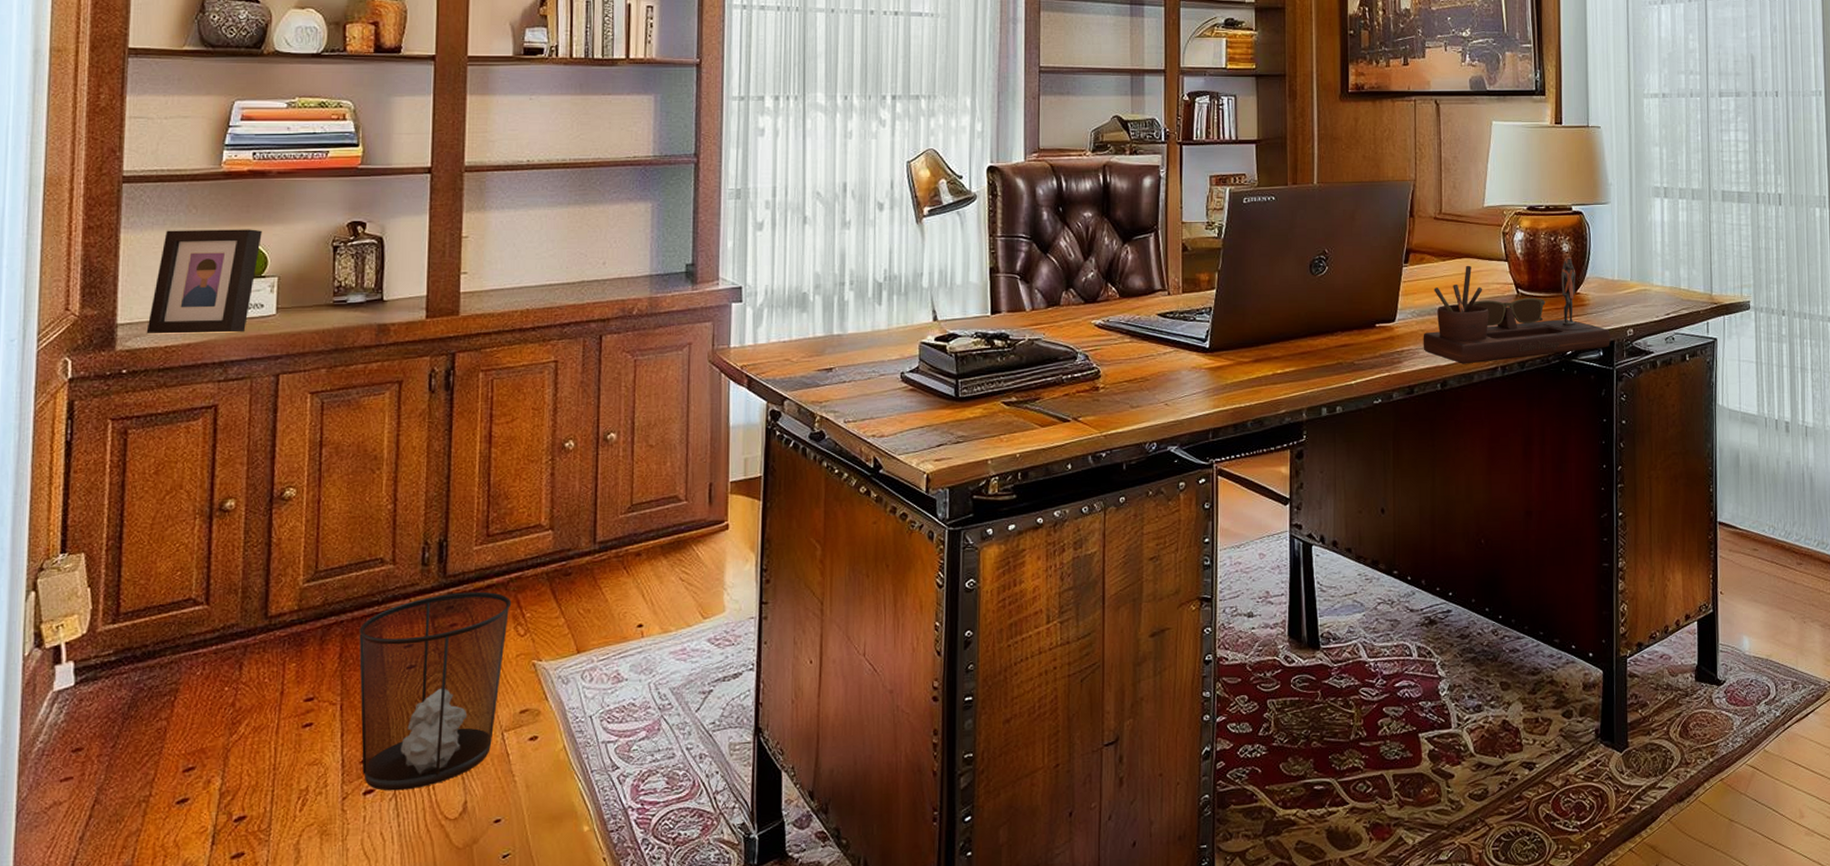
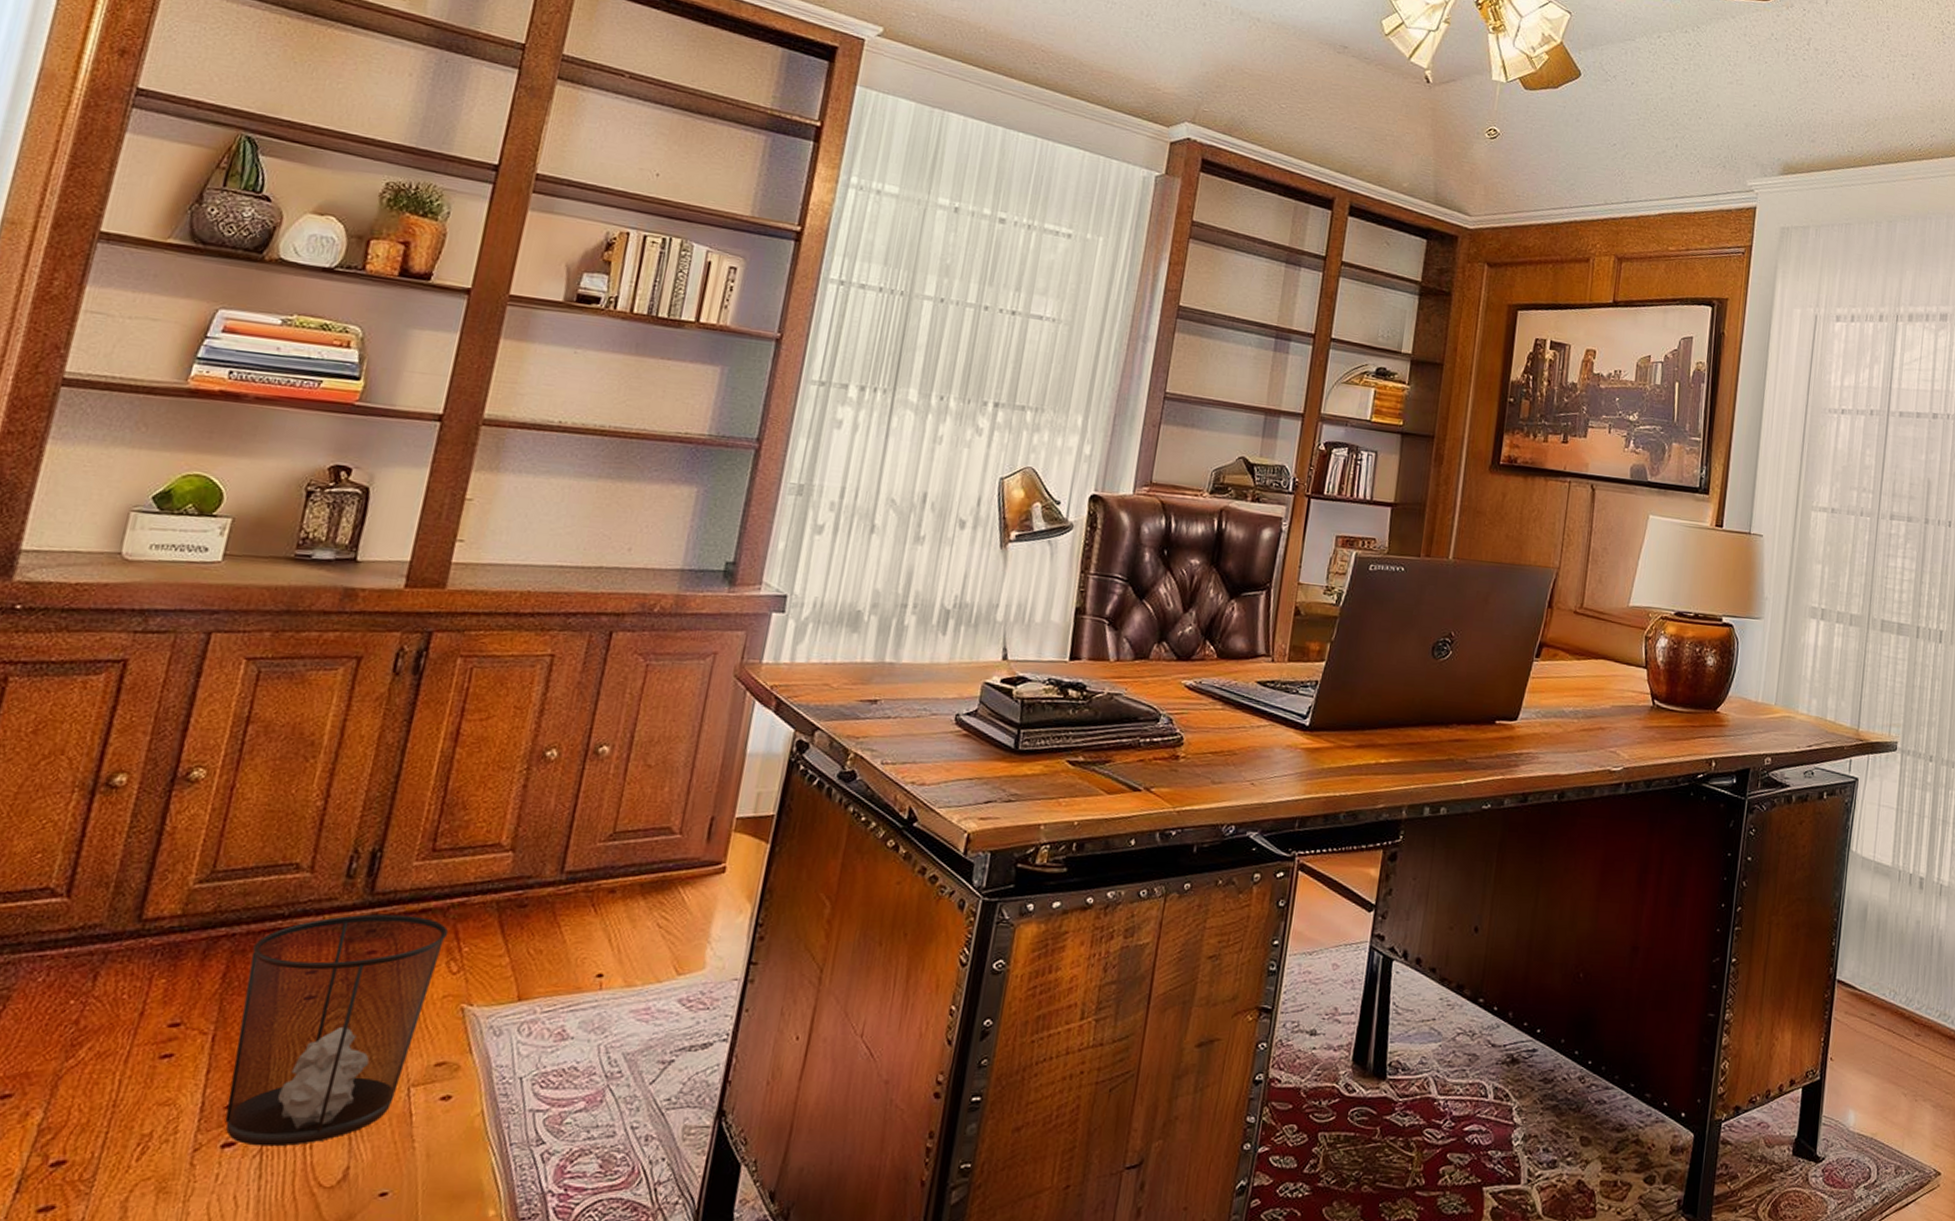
picture frame: present [146,229,262,334] -> none [55,447,223,578]
desk organizer: present [1423,256,1611,364] -> none [1543,667,1747,776]

